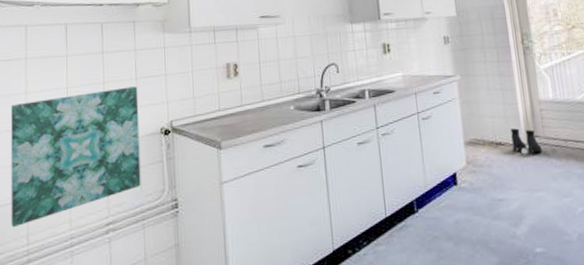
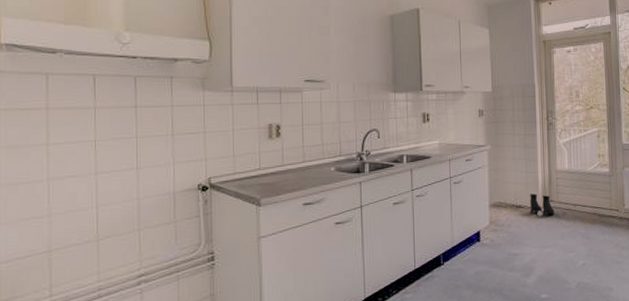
wall art: present [11,86,141,228] -> none [30,142,176,280]

